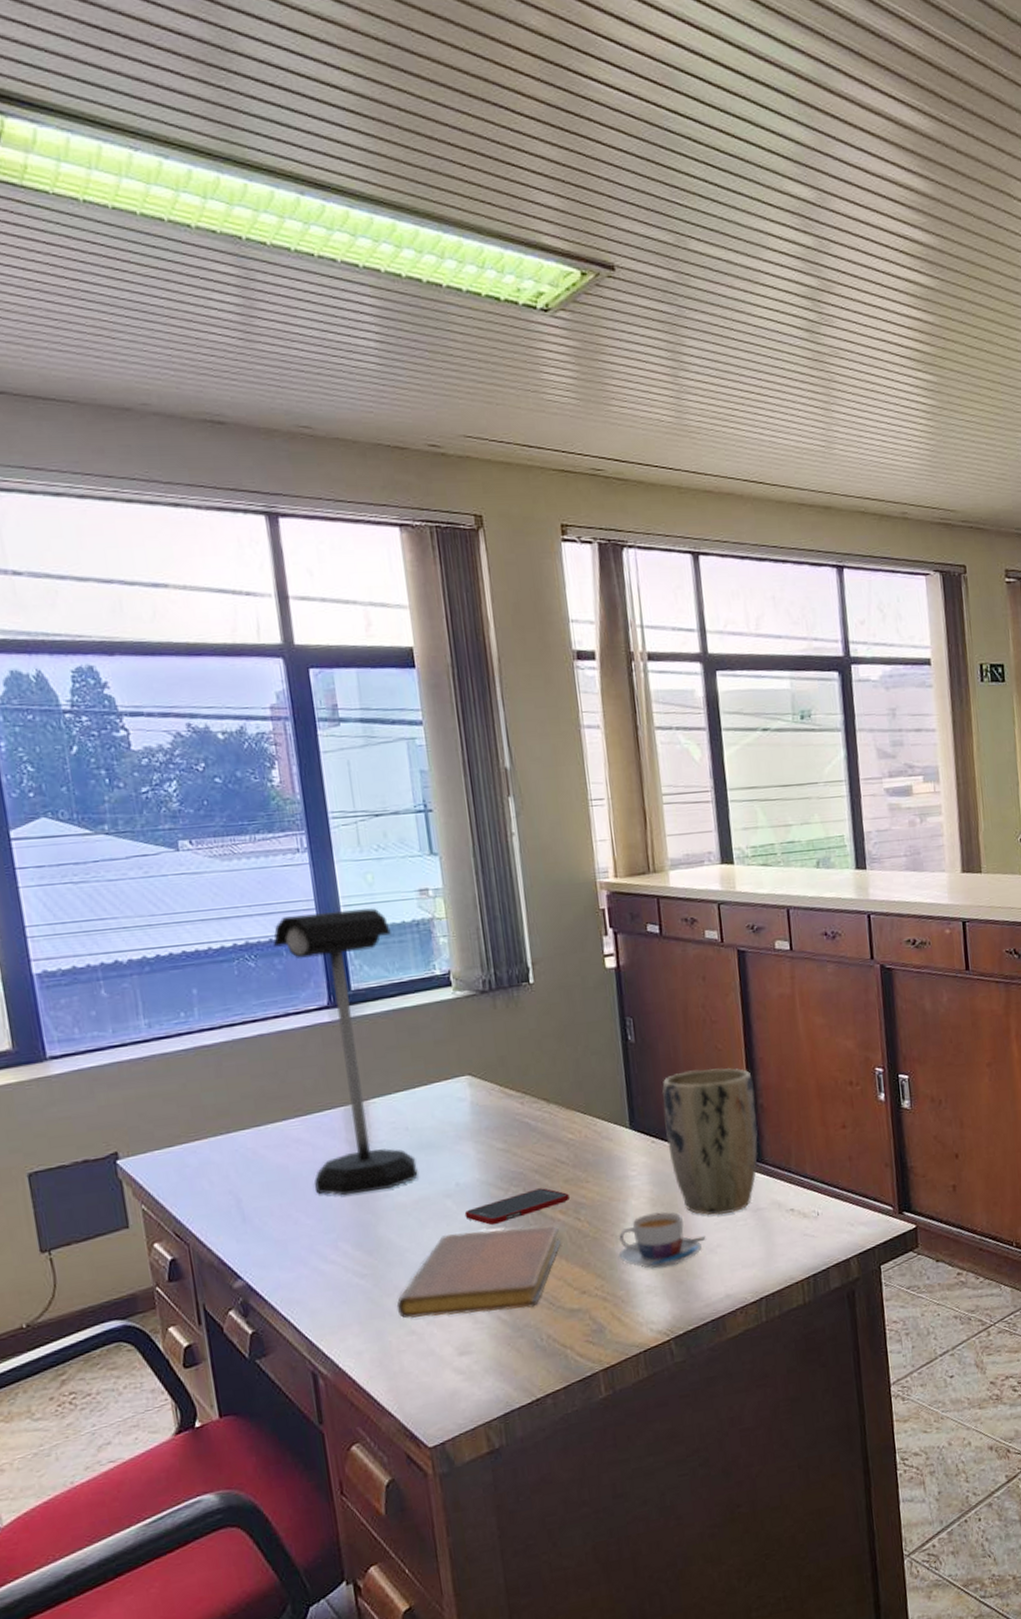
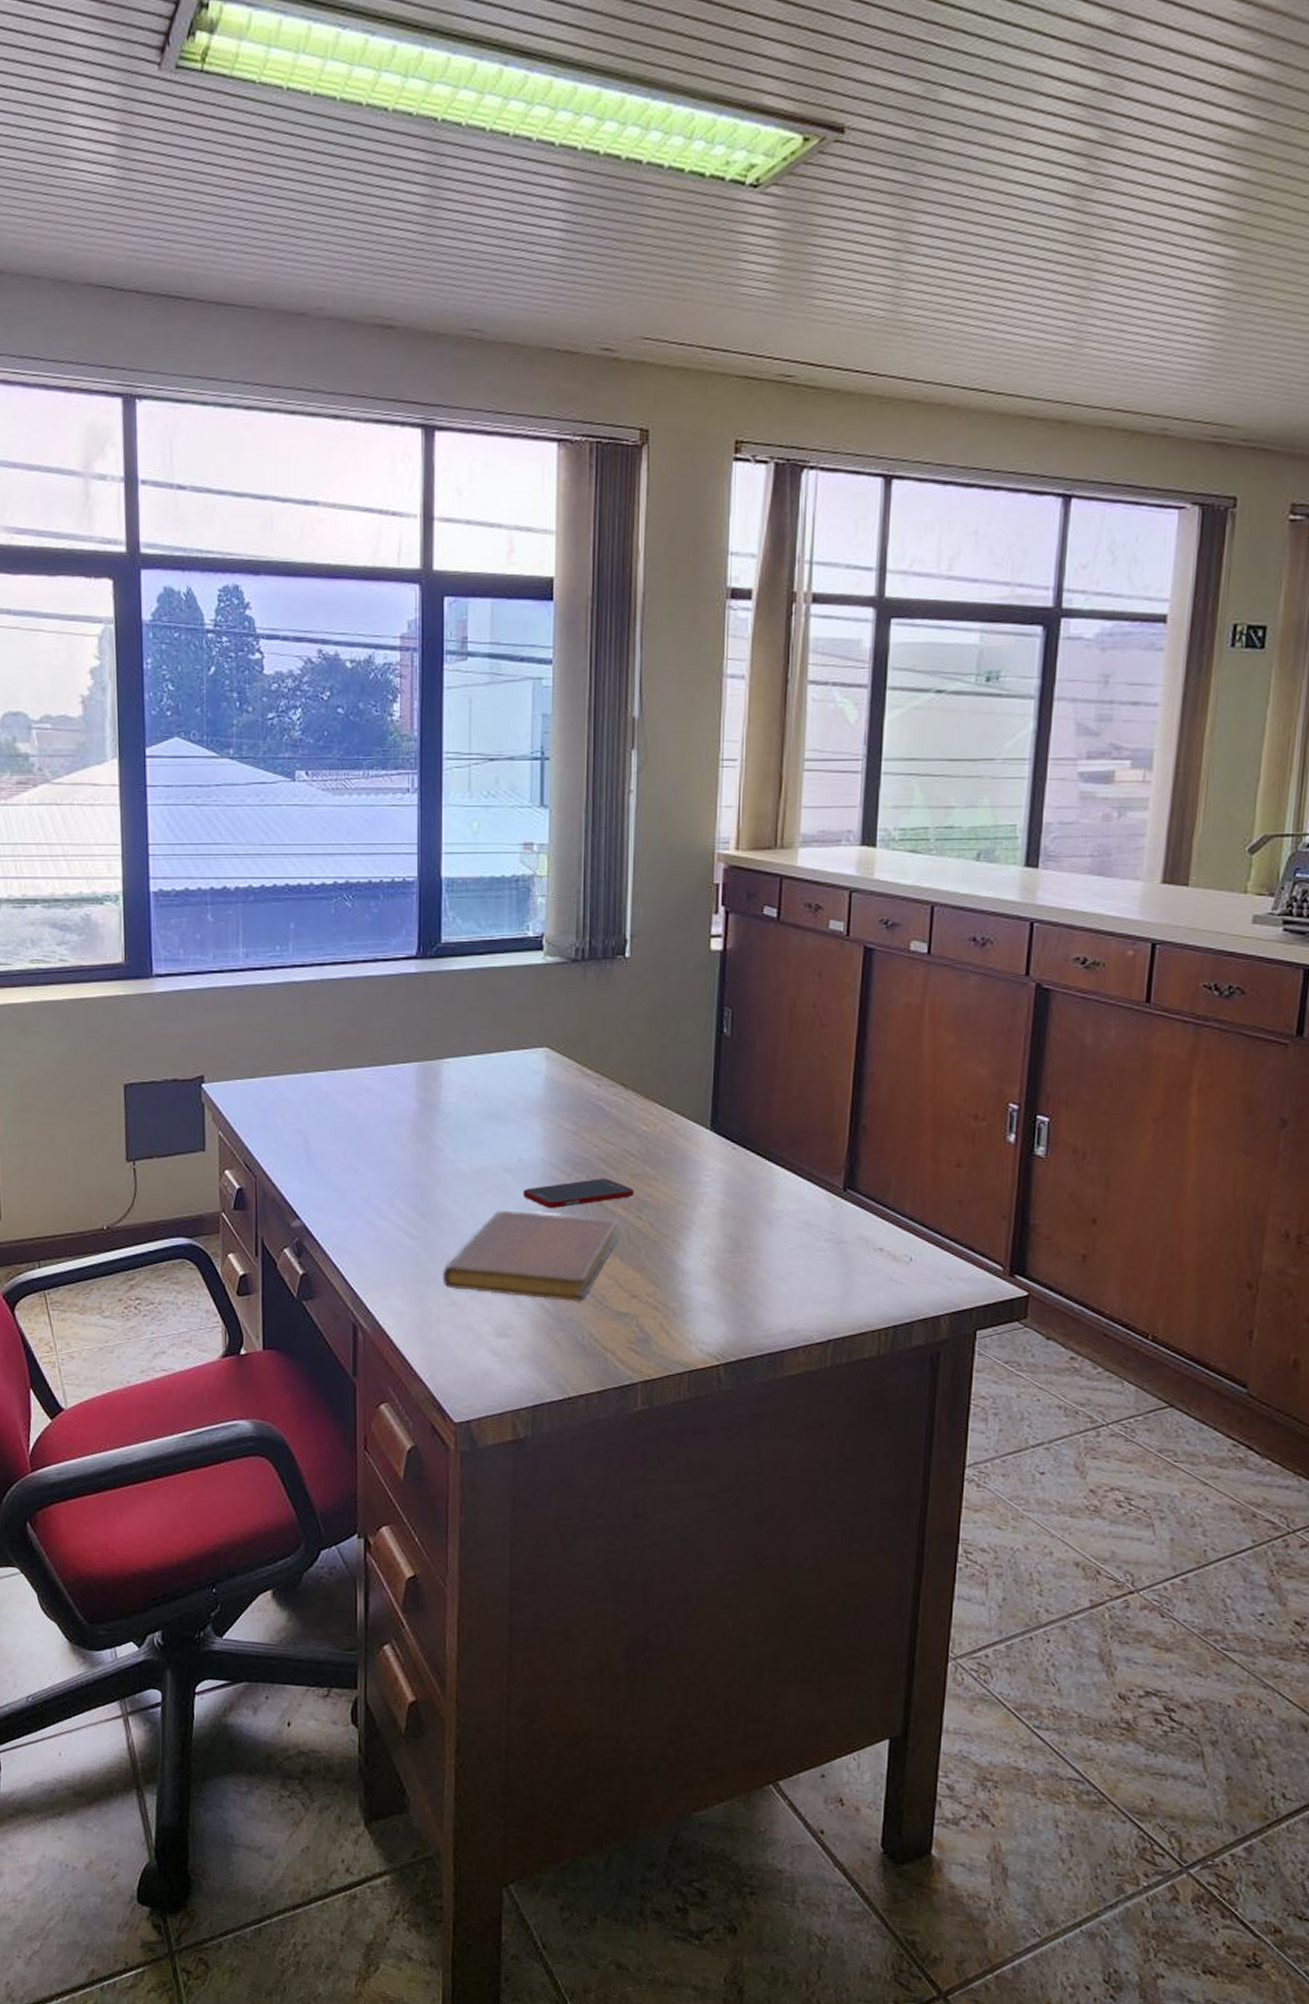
desk lamp: present [273,908,418,1196] -> none [371,858,489,1154]
coffee cup: present [618,1211,706,1270] -> none [677,1225,777,1287]
plant pot: present [662,1067,759,1216] -> none [750,1076,858,1241]

